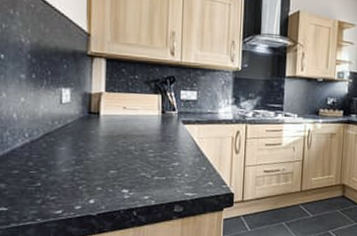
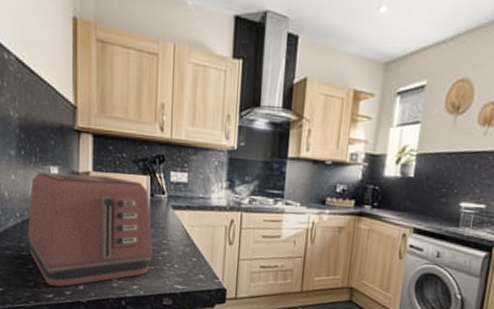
toaster: none [36,94,164,202] -> present [27,172,153,287]

